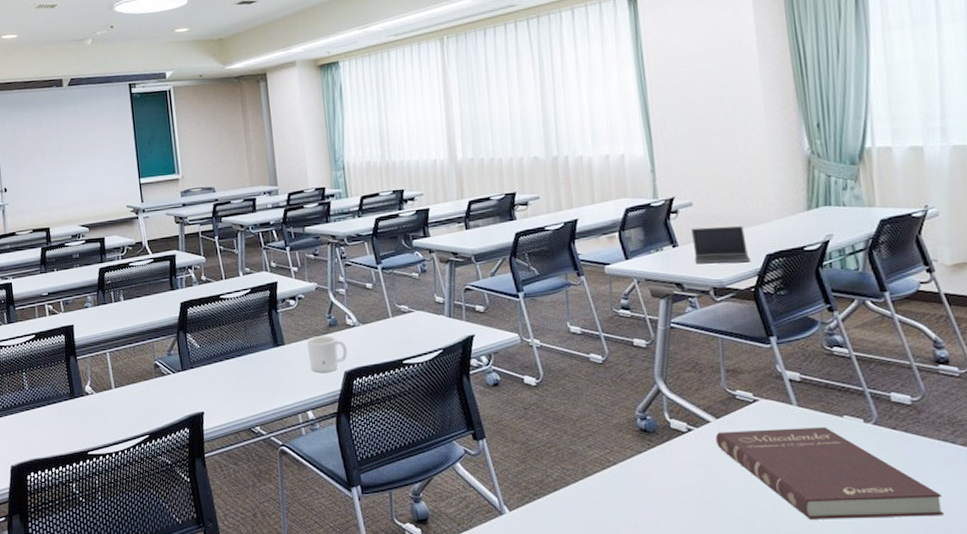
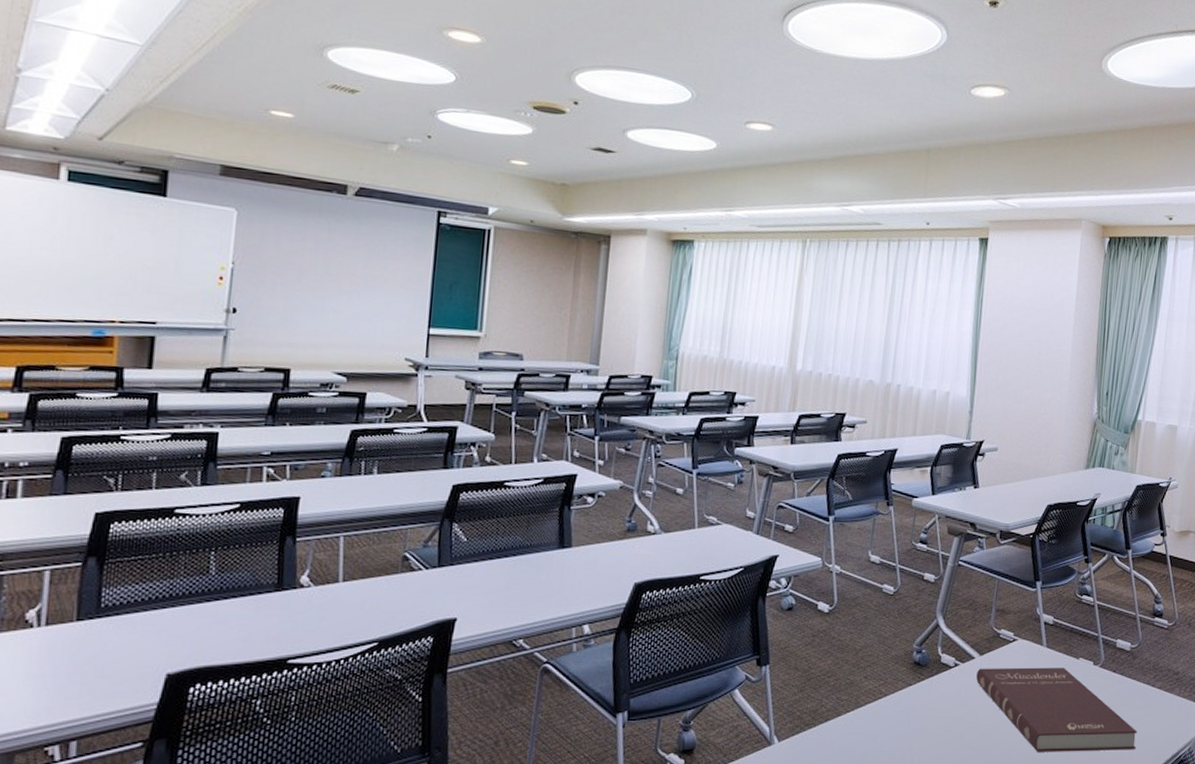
mug: present [306,336,348,372] -> none [596,541,643,582]
laptop computer: present [691,226,750,264] -> none [990,472,1034,510]

